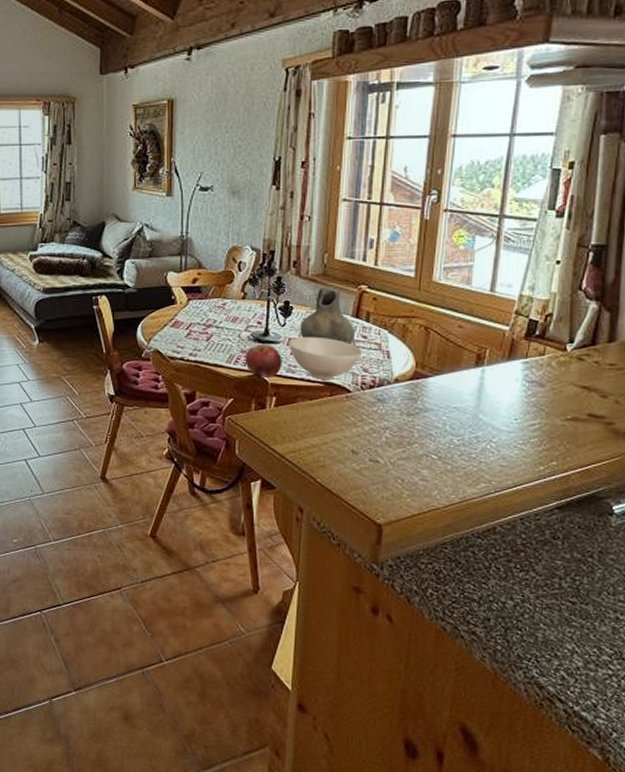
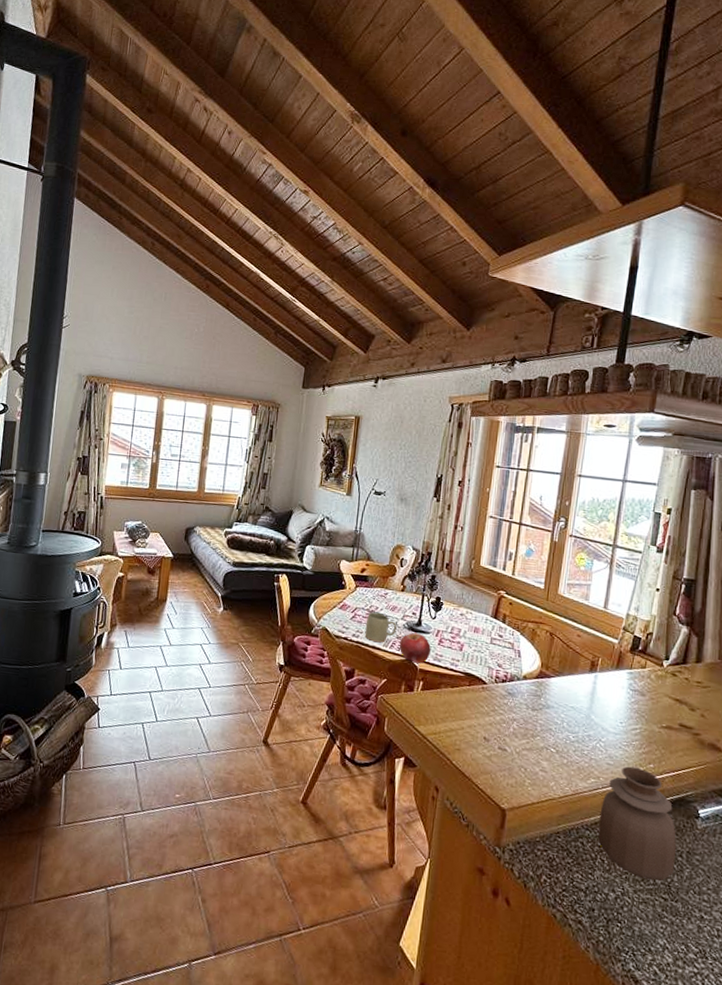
mug: none [203,327,240,360] -> present [364,612,397,643]
bowl: present [288,336,363,380] -> none [436,629,499,672]
ceramic jug: present [300,286,355,345] -> none [447,588,493,642]
jar: none [492,466,586,585] -> present [598,766,677,882]

